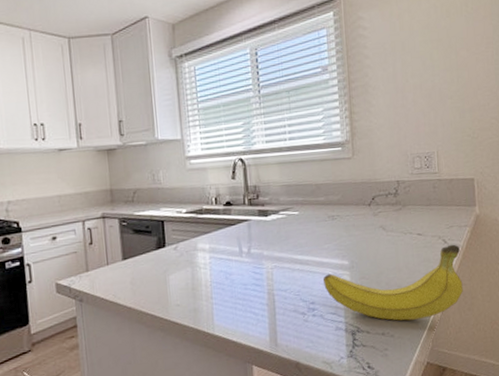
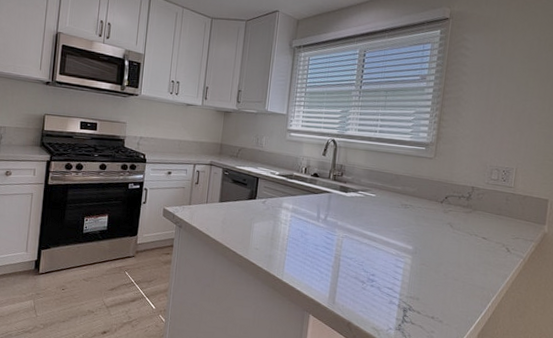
fruit: present [323,244,463,321] -> none [386,253,522,314]

